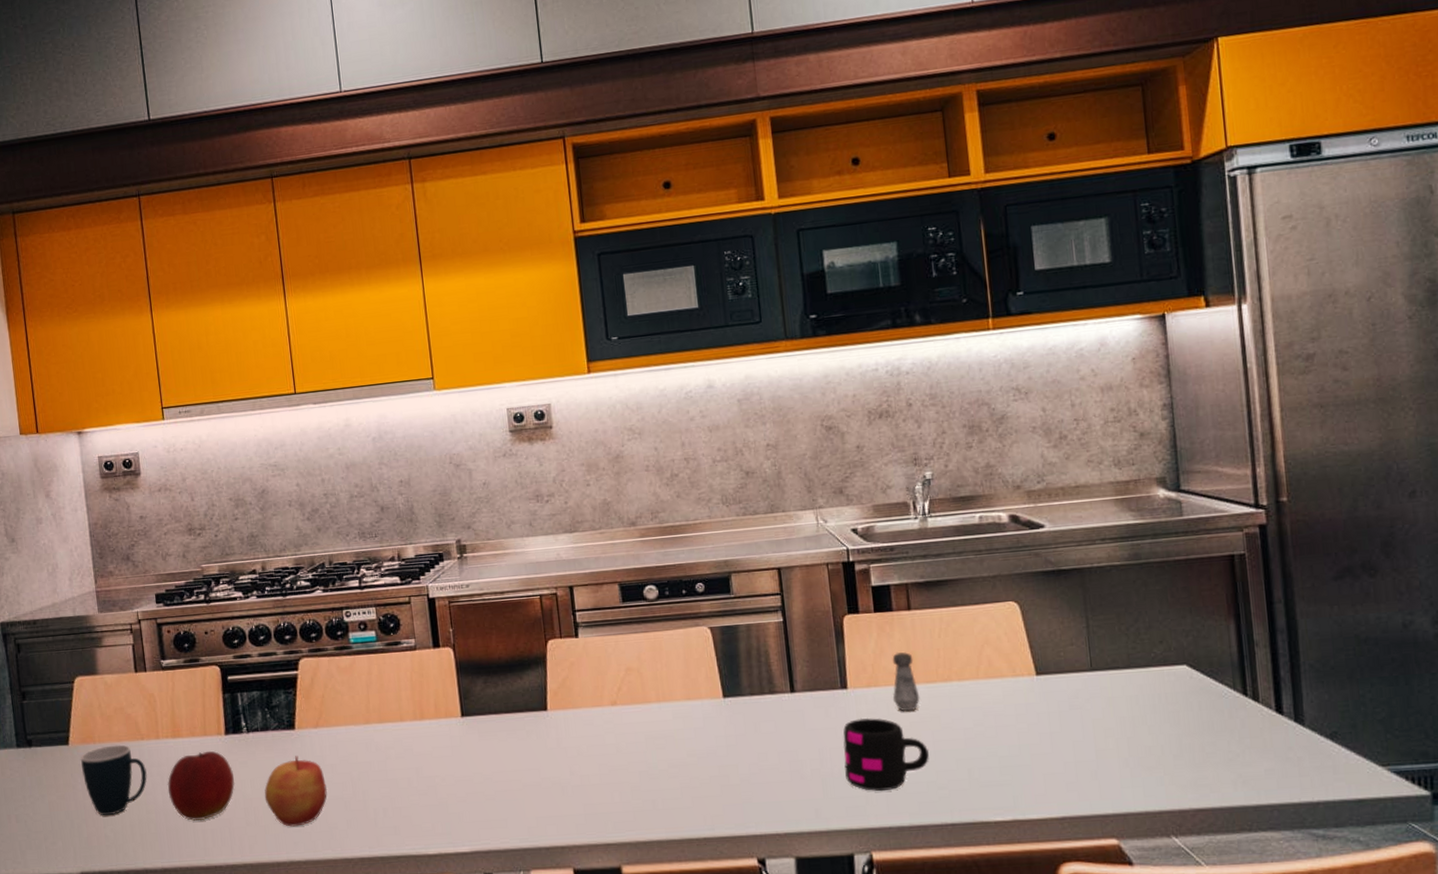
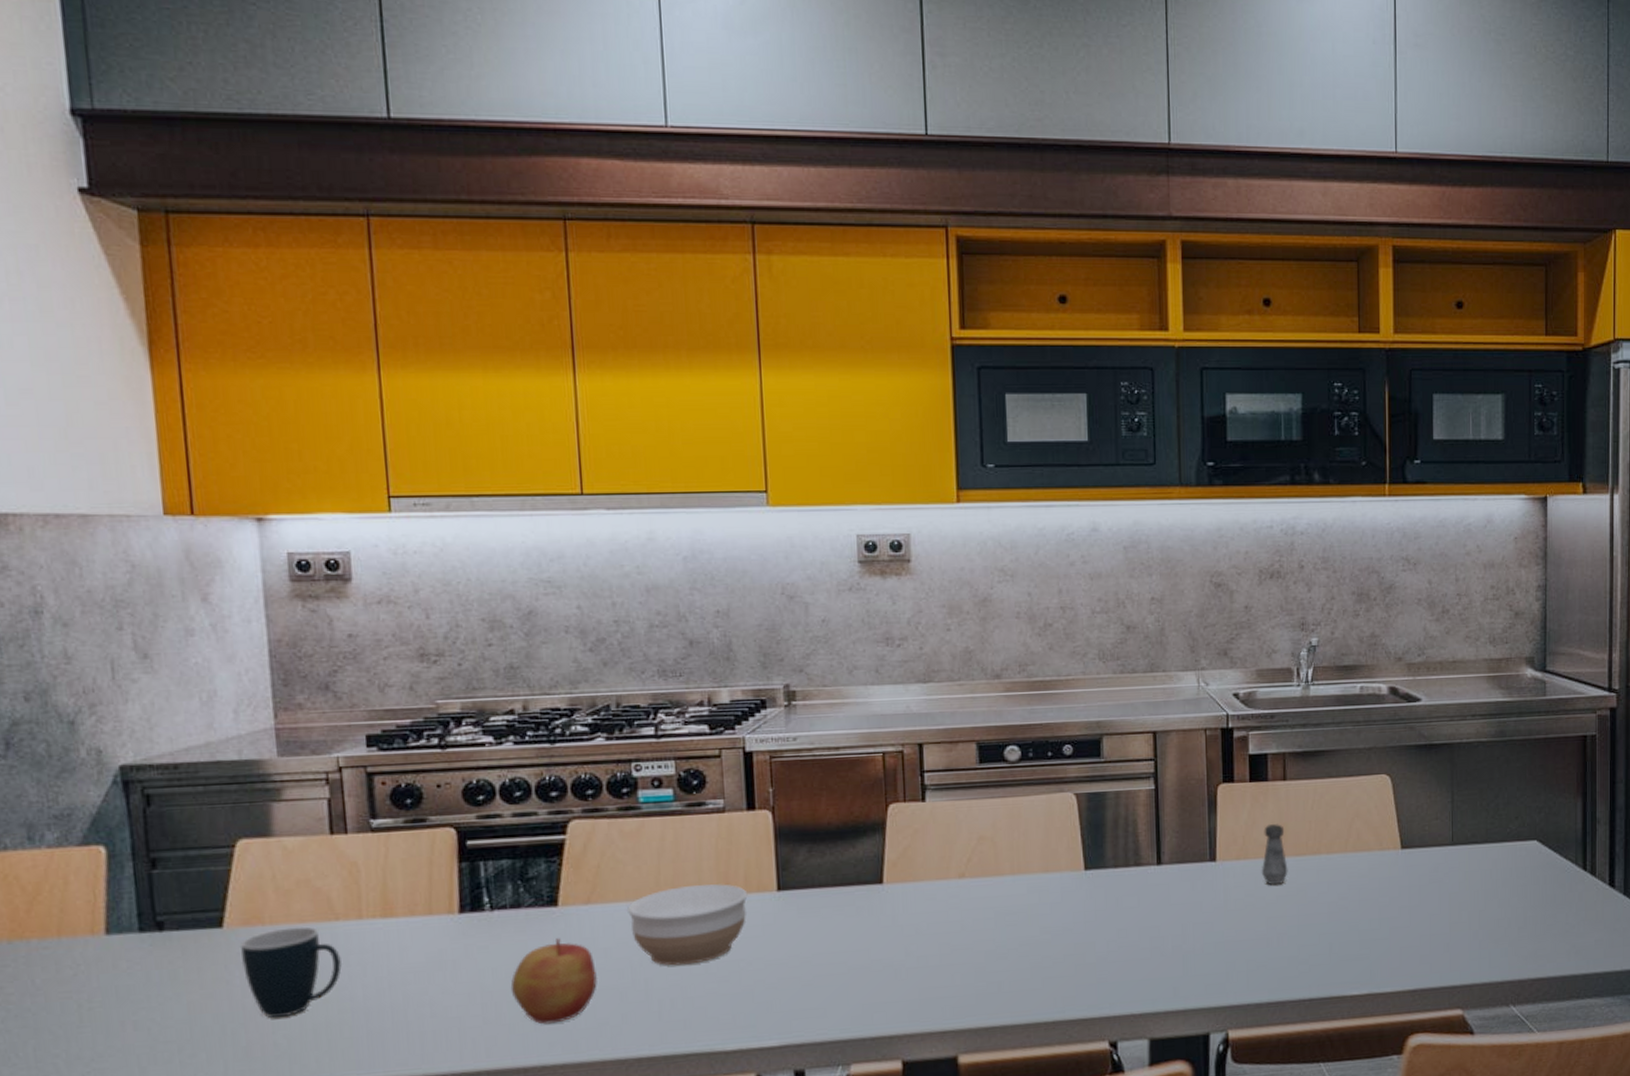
apple: present [167,750,235,821] -> none [371,933,471,1021]
bowl: none [346,711,438,780] -> present [627,884,748,966]
mug: present [843,717,930,792] -> none [1207,891,1293,968]

